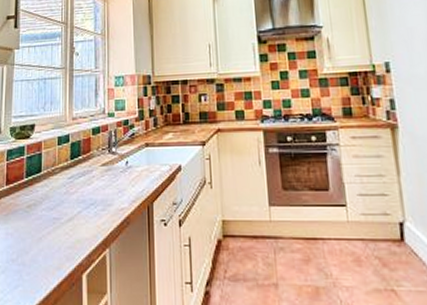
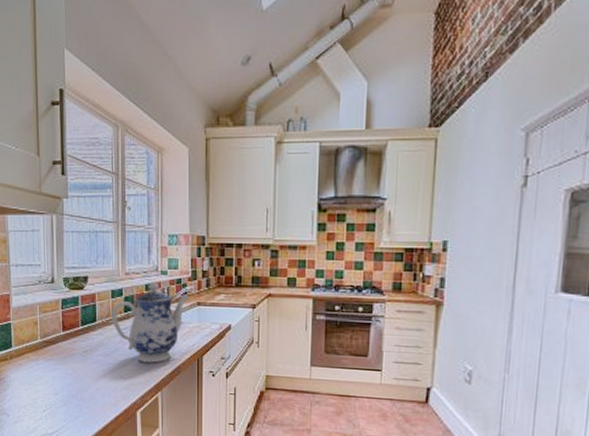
teapot: none [57,125,137,215] -> present [111,282,189,363]

